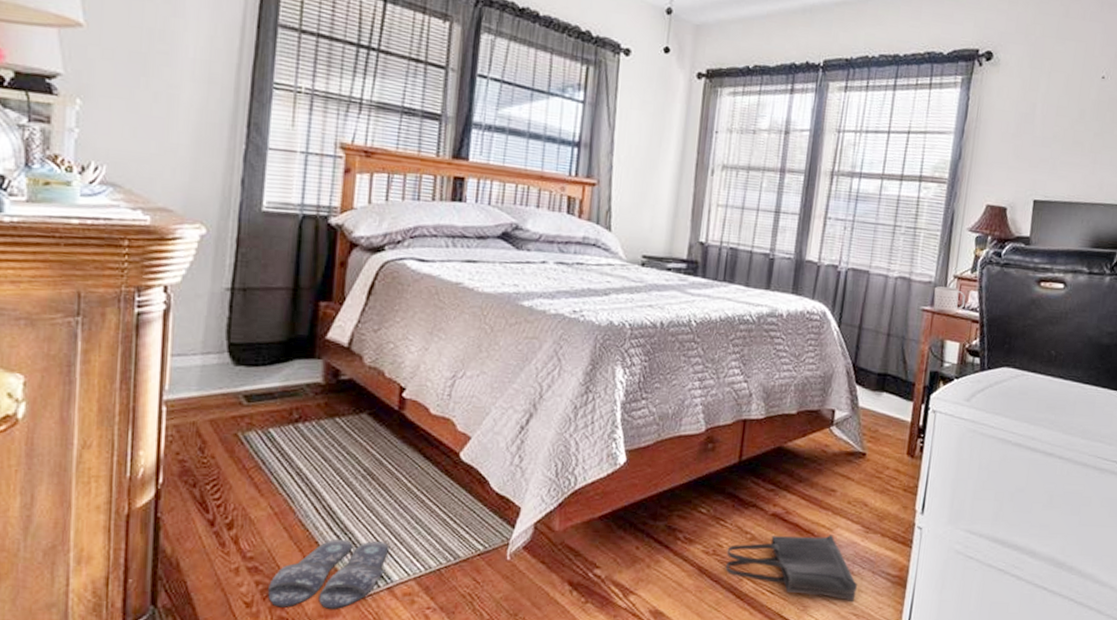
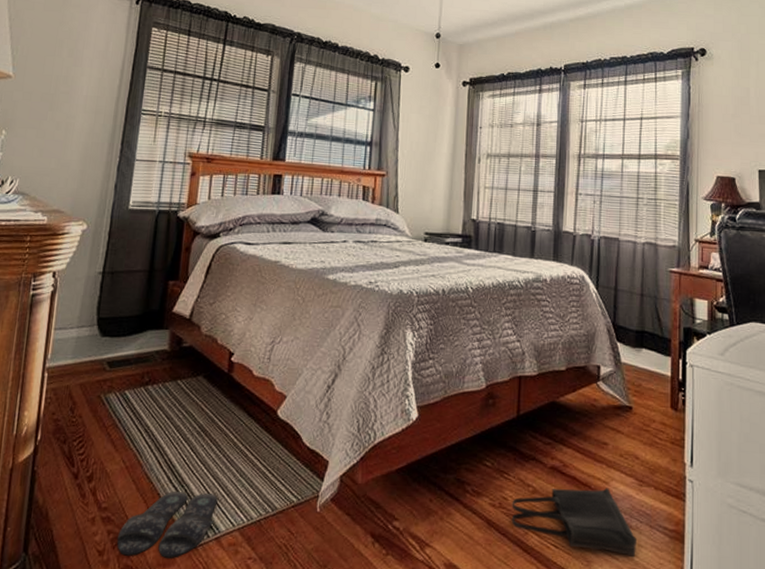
mug: present [933,286,966,314] -> none [678,250,709,275]

